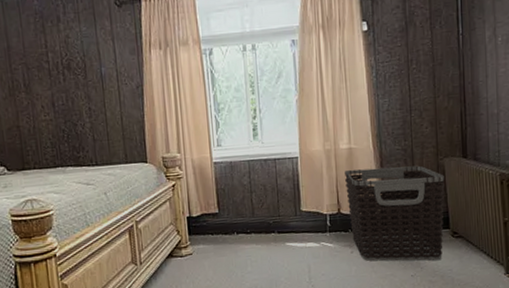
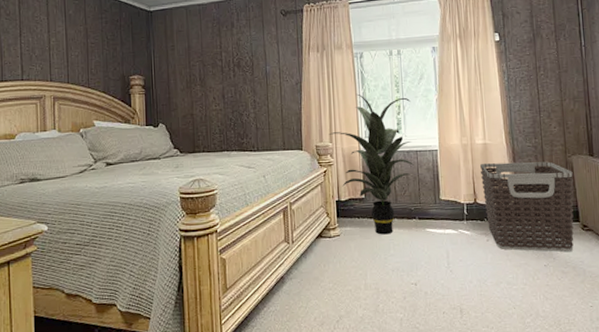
indoor plant: none [176,96,273,252] -> present [329,93,415,235]

